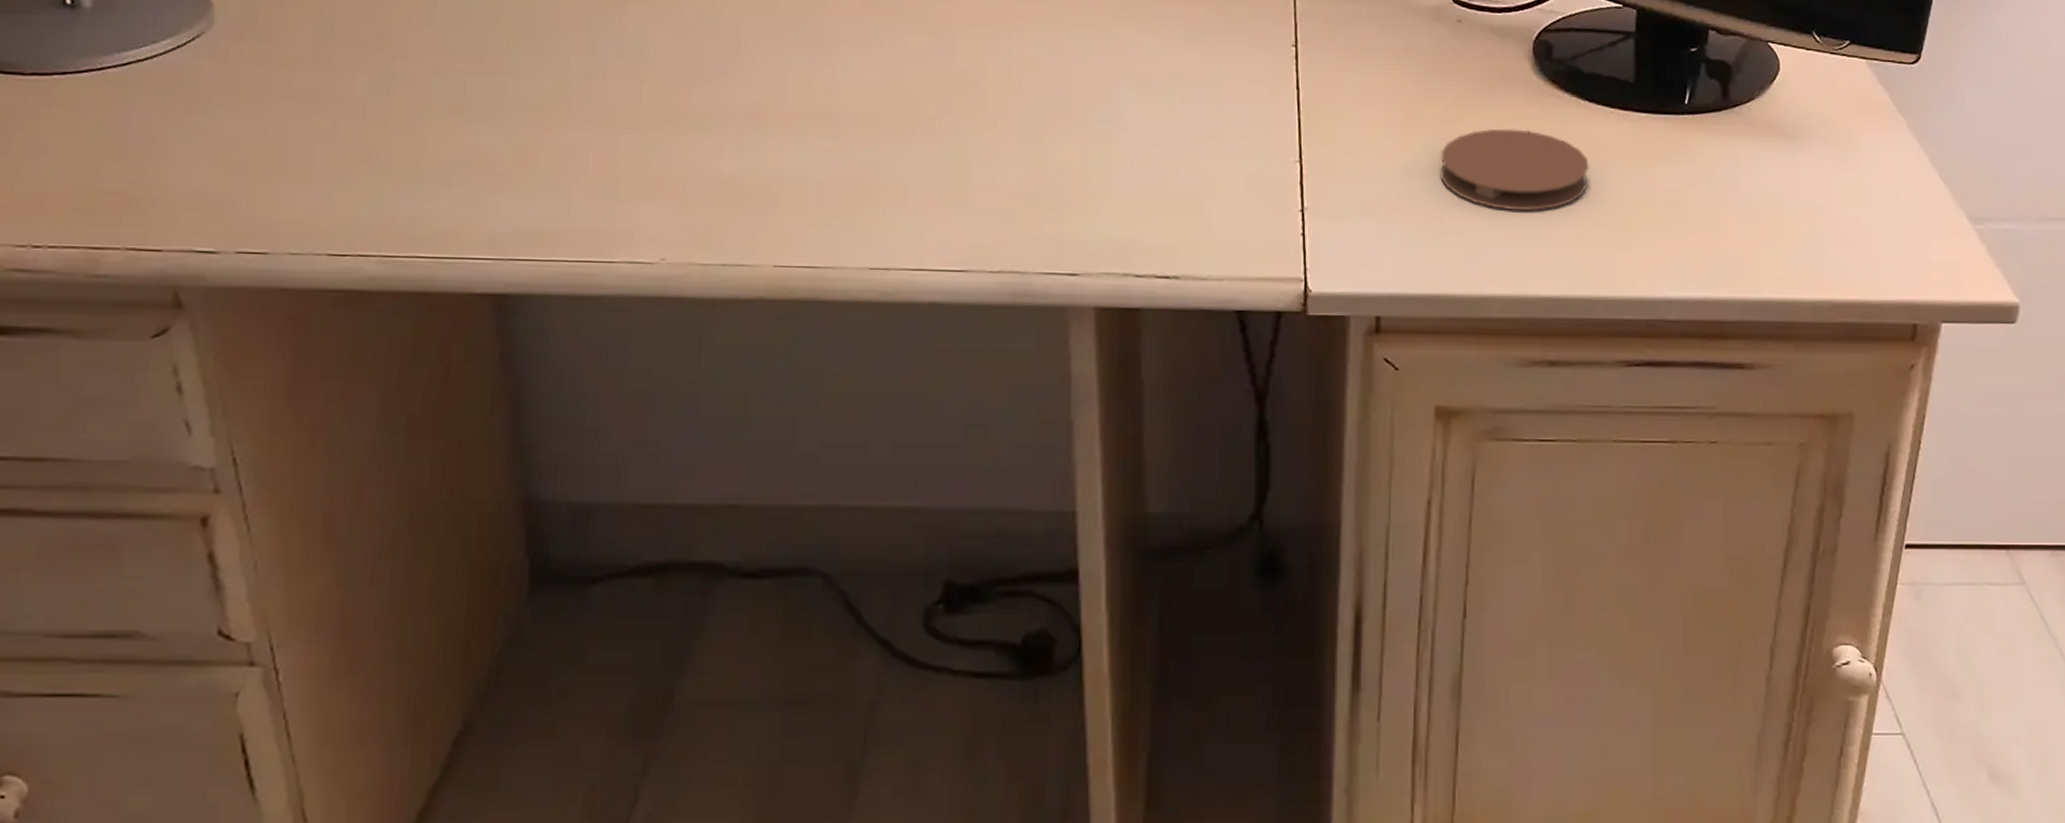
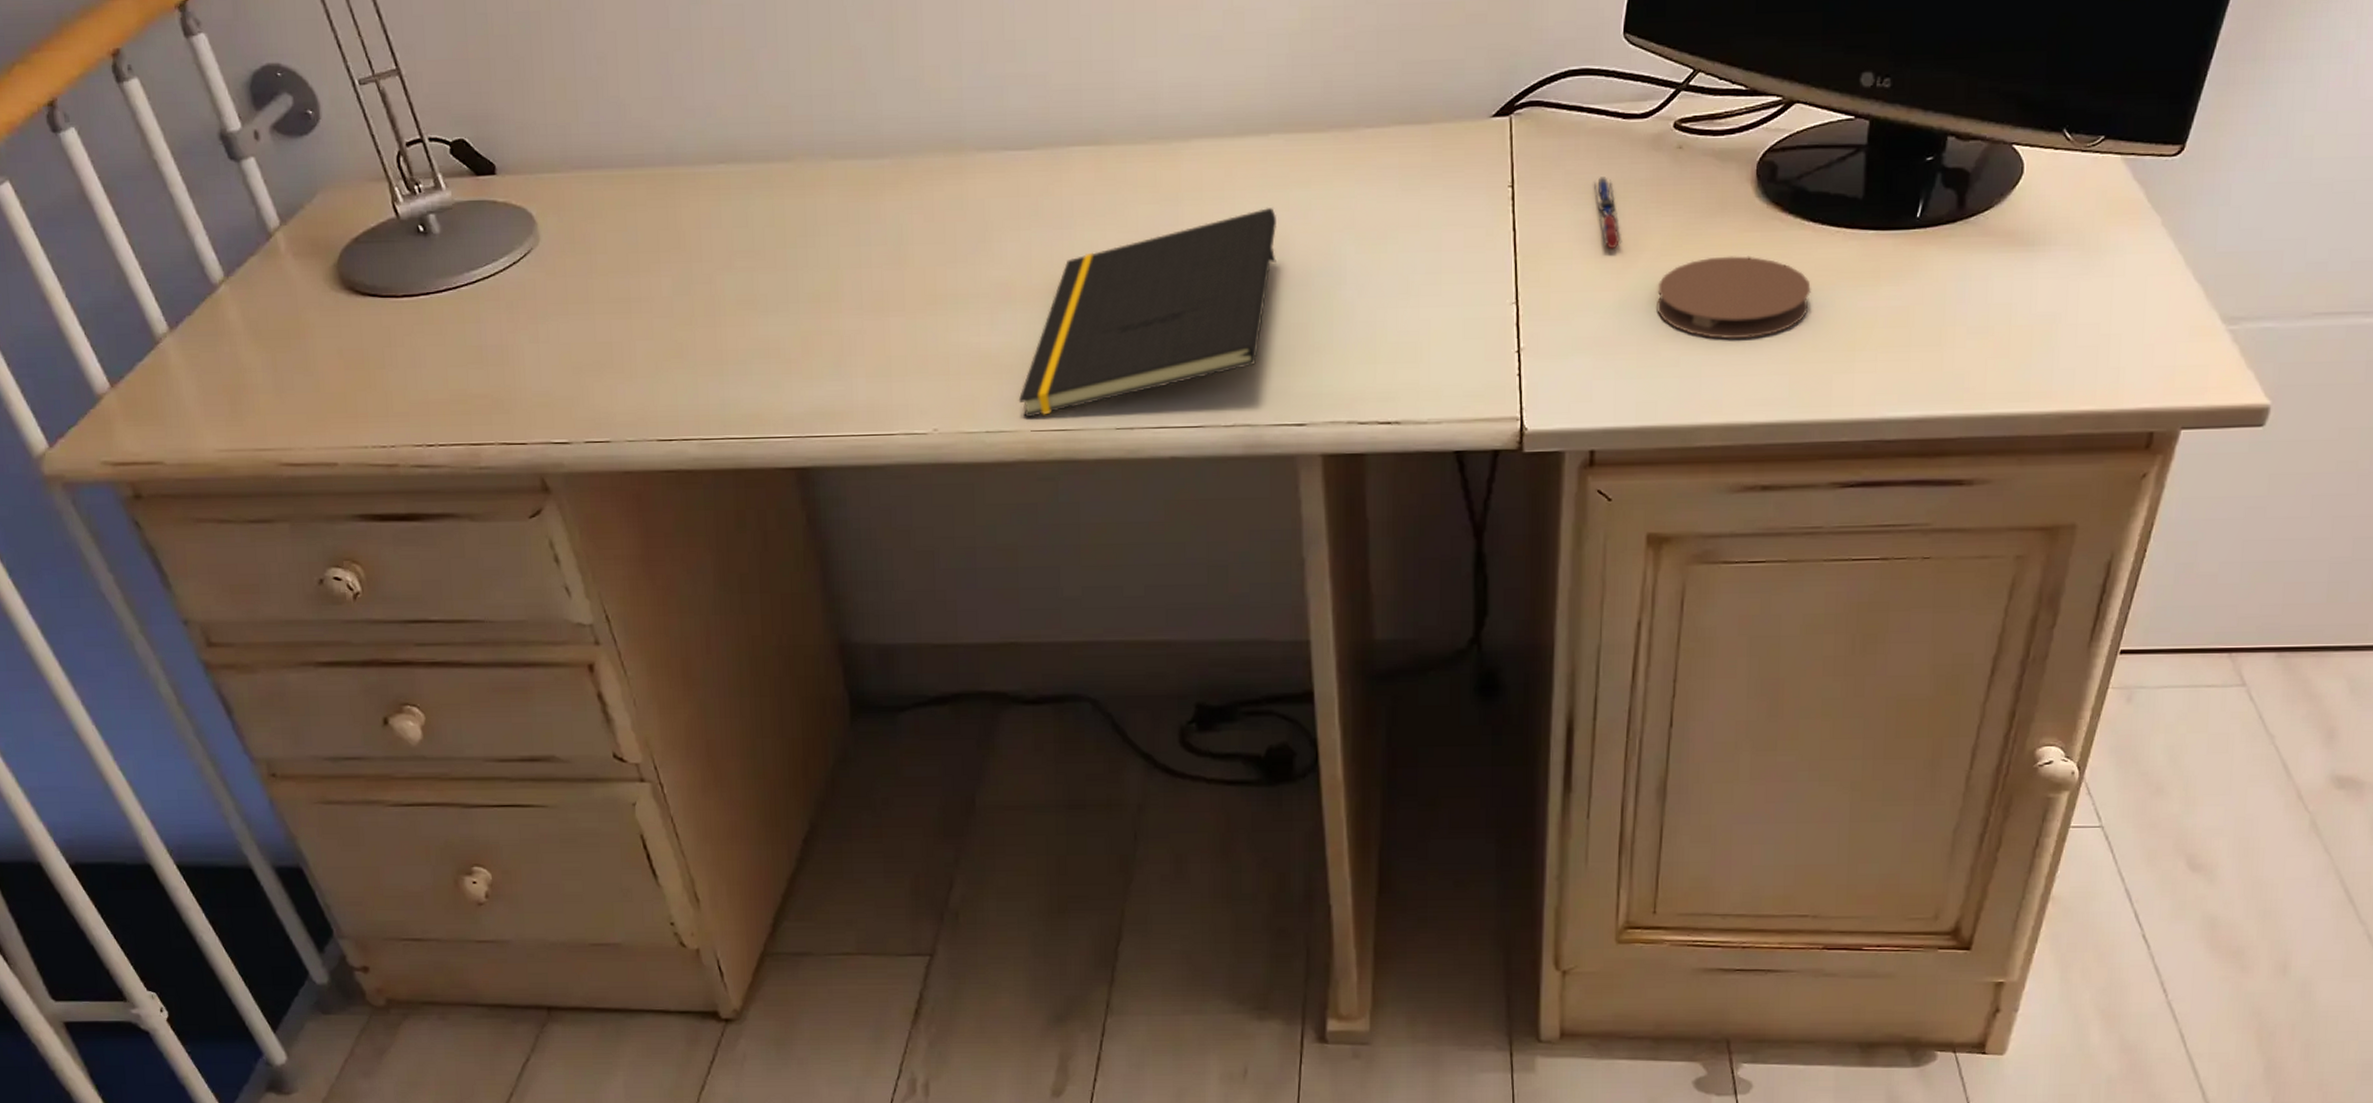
notepad: none [761,48,1054,252] -> present [1018,207,1276,418]
pen: none [1376,43,1405,113] -> present [1593,177,1622,248]

